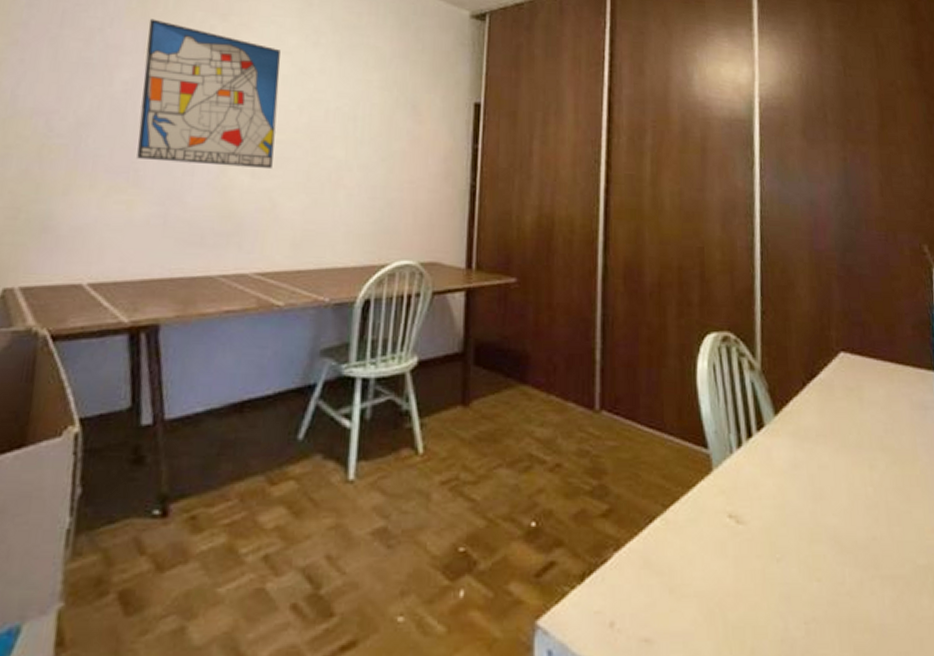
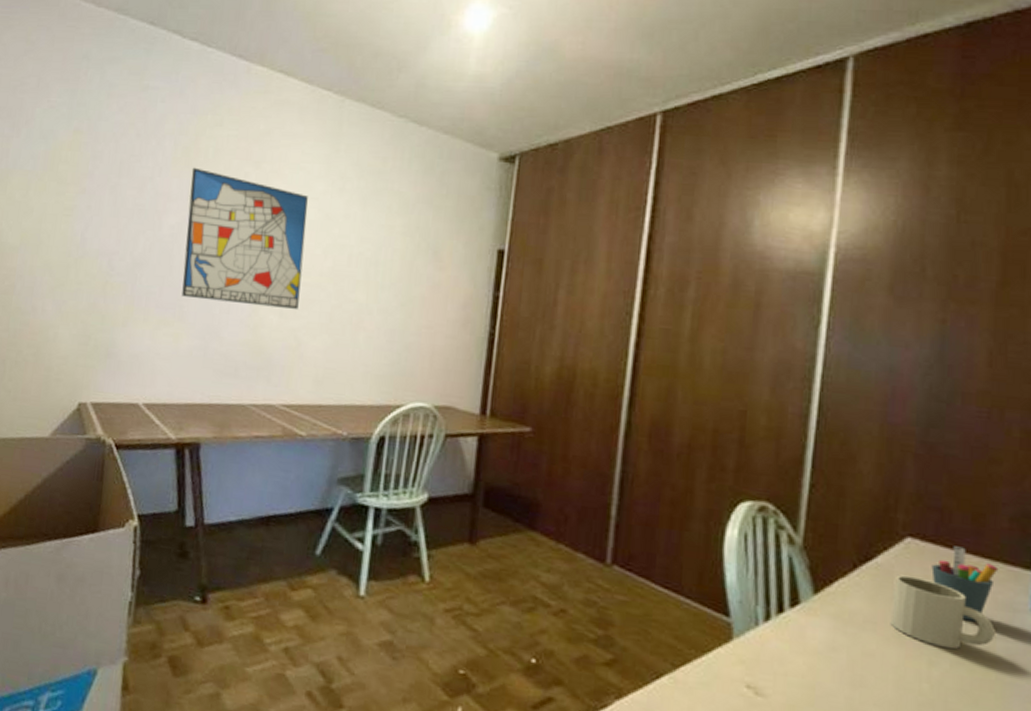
mug: none [835,387,915,451] -> present [890,574,995,650]
pen holder: none [861,356,910,423] -> present [931,546,999,622]

